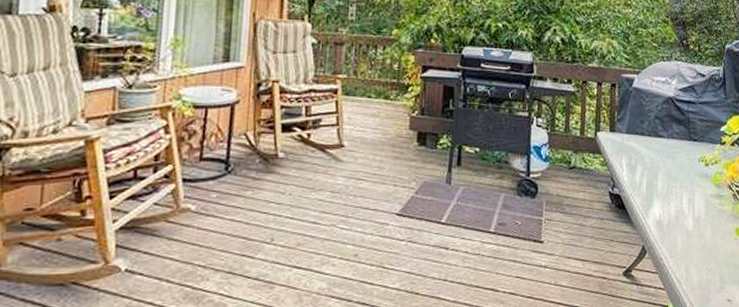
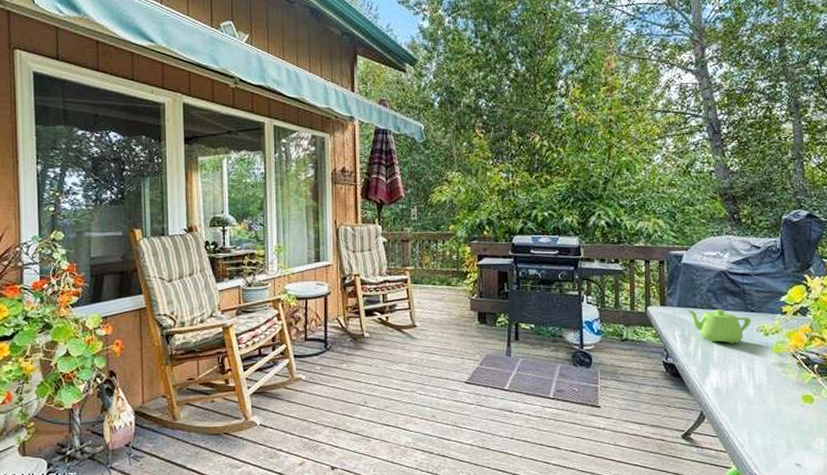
teapot: none [634,136,694,174] -> present [686,309,752,344]

